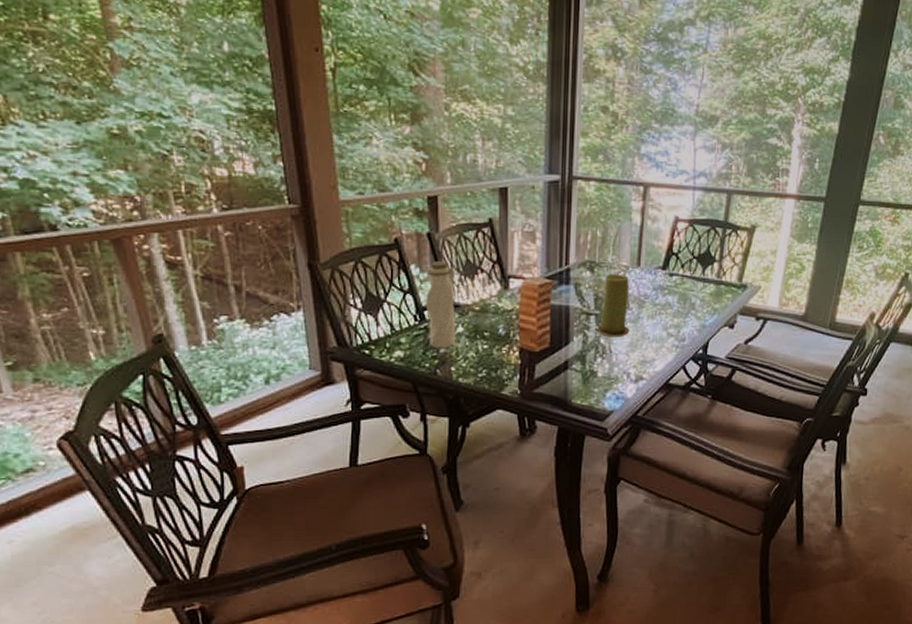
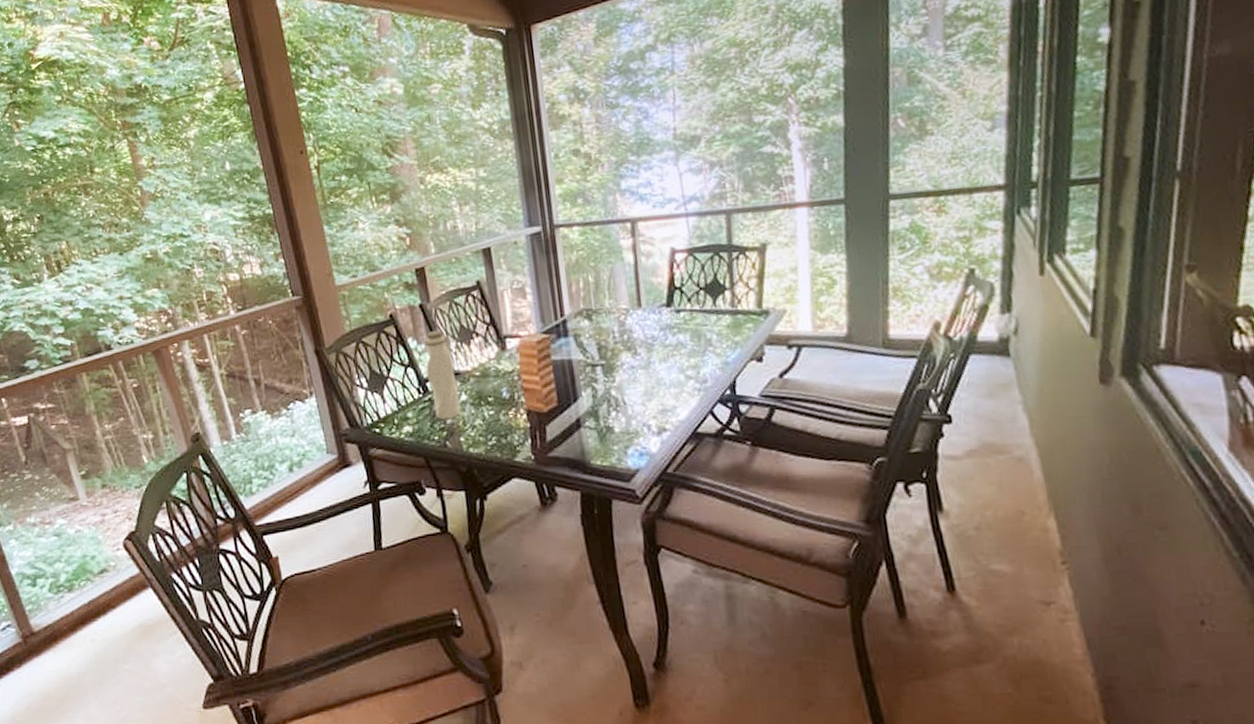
candle: present [597,273,630,337] -> none [605,318,642,388]

